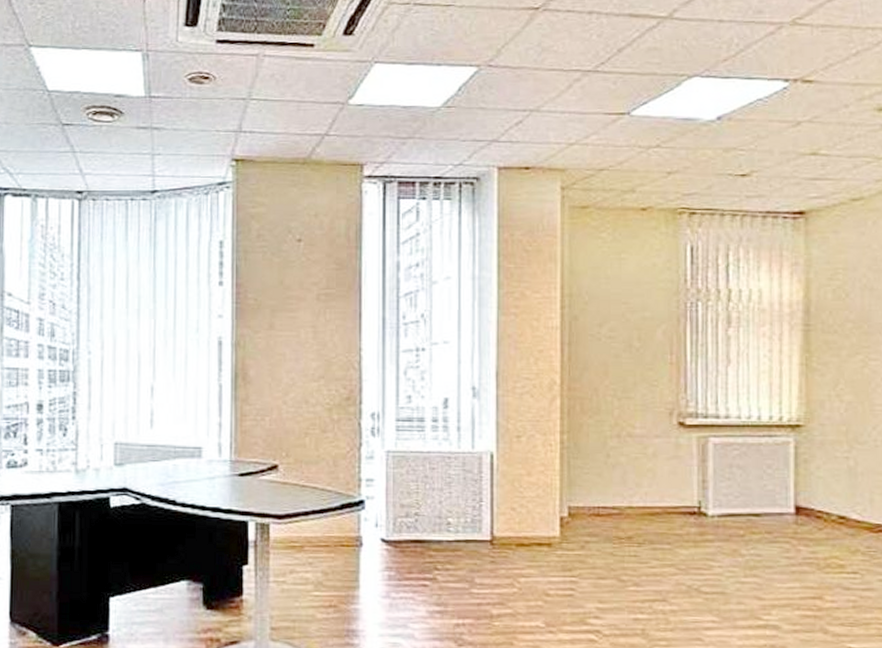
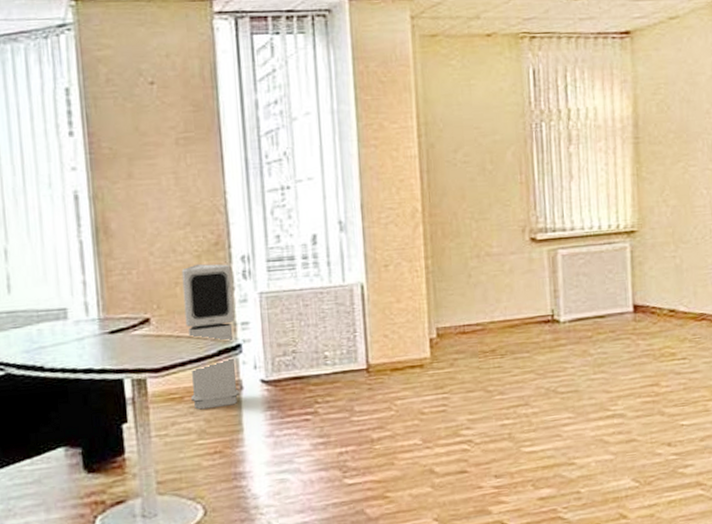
air purifier: none [311,418,360,562] -> present [181,264,239,410]

